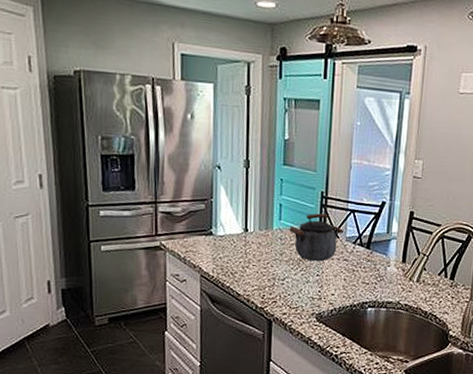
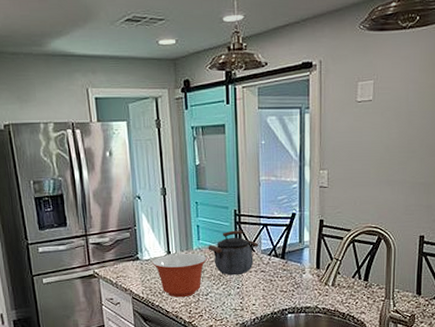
mixing bowl: none [227,232,287,281] -> present [152,253,207,298]

